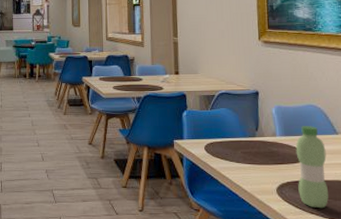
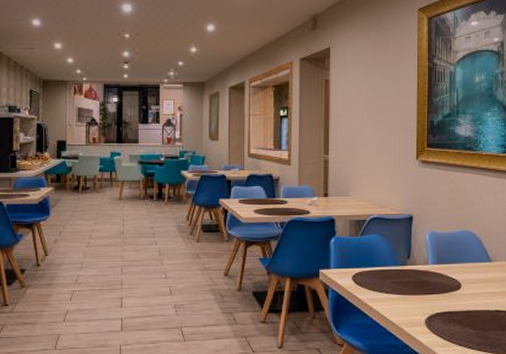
water bottle: present [295,126,328,209] -> none [447,253,478,340]

